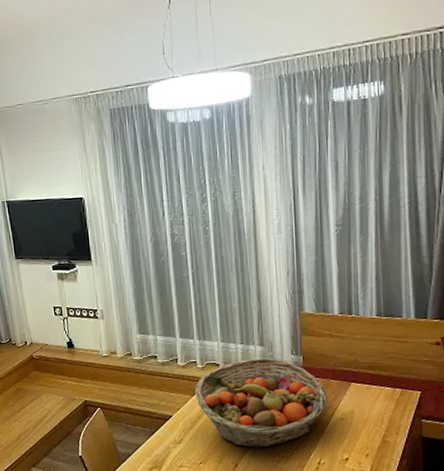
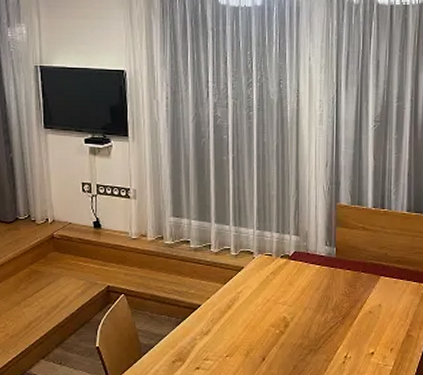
fruit basket: present [195,358,329,449] -> none [227,248,358,341]

